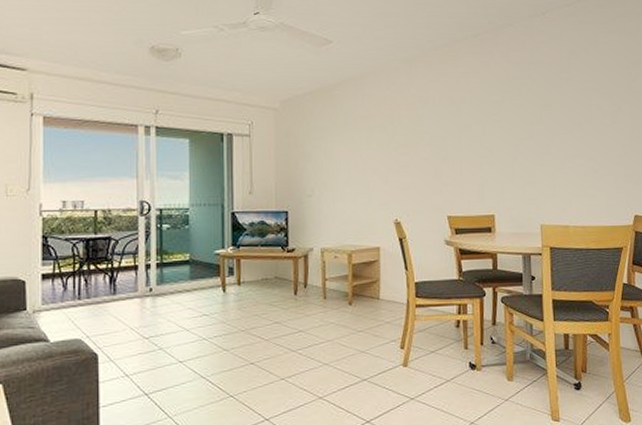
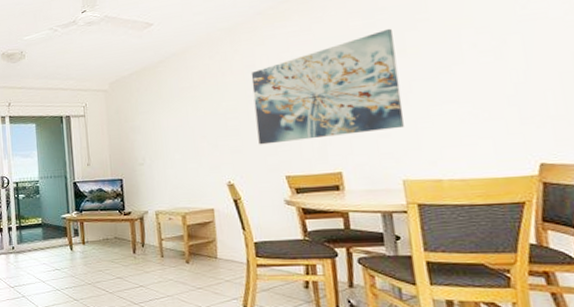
wall art: none [424,82,546,183] -> present [251,28,404,145]

